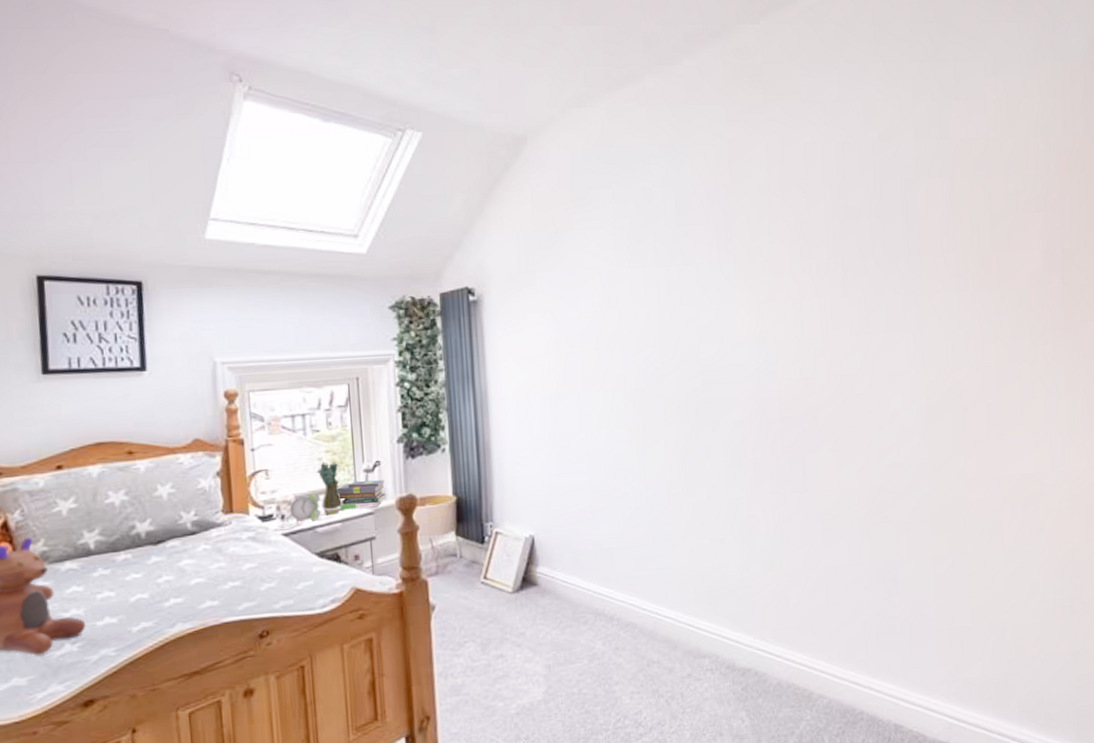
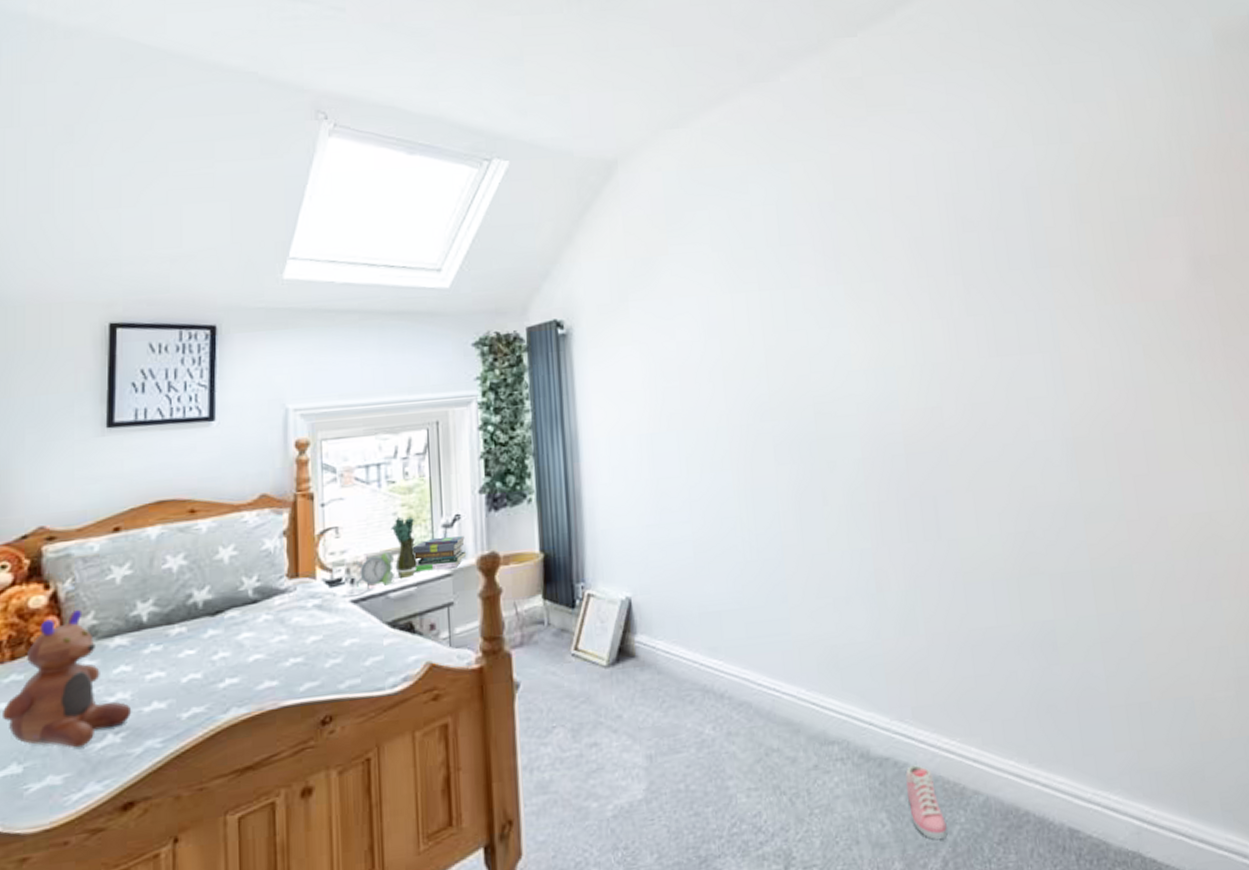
sneaker: none [763,675,795,732] -> present [905,765,947,839]

